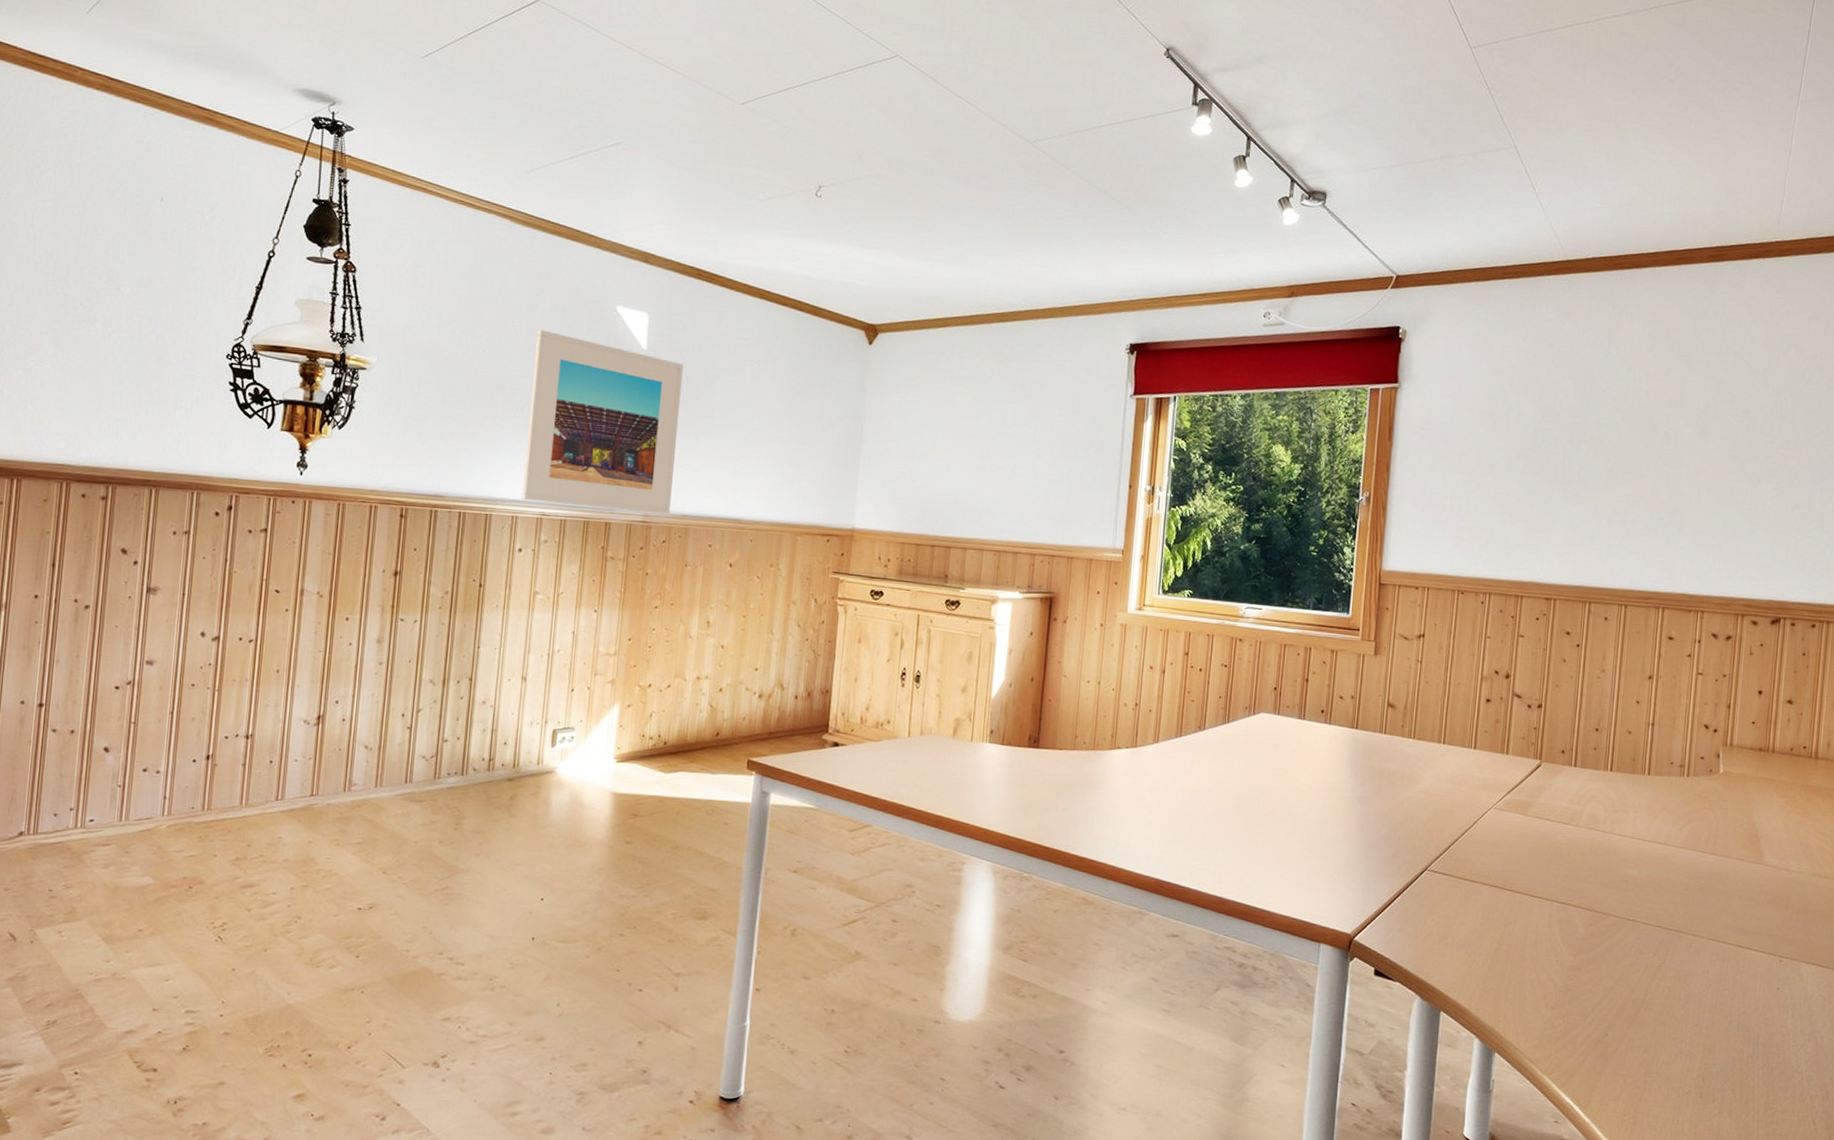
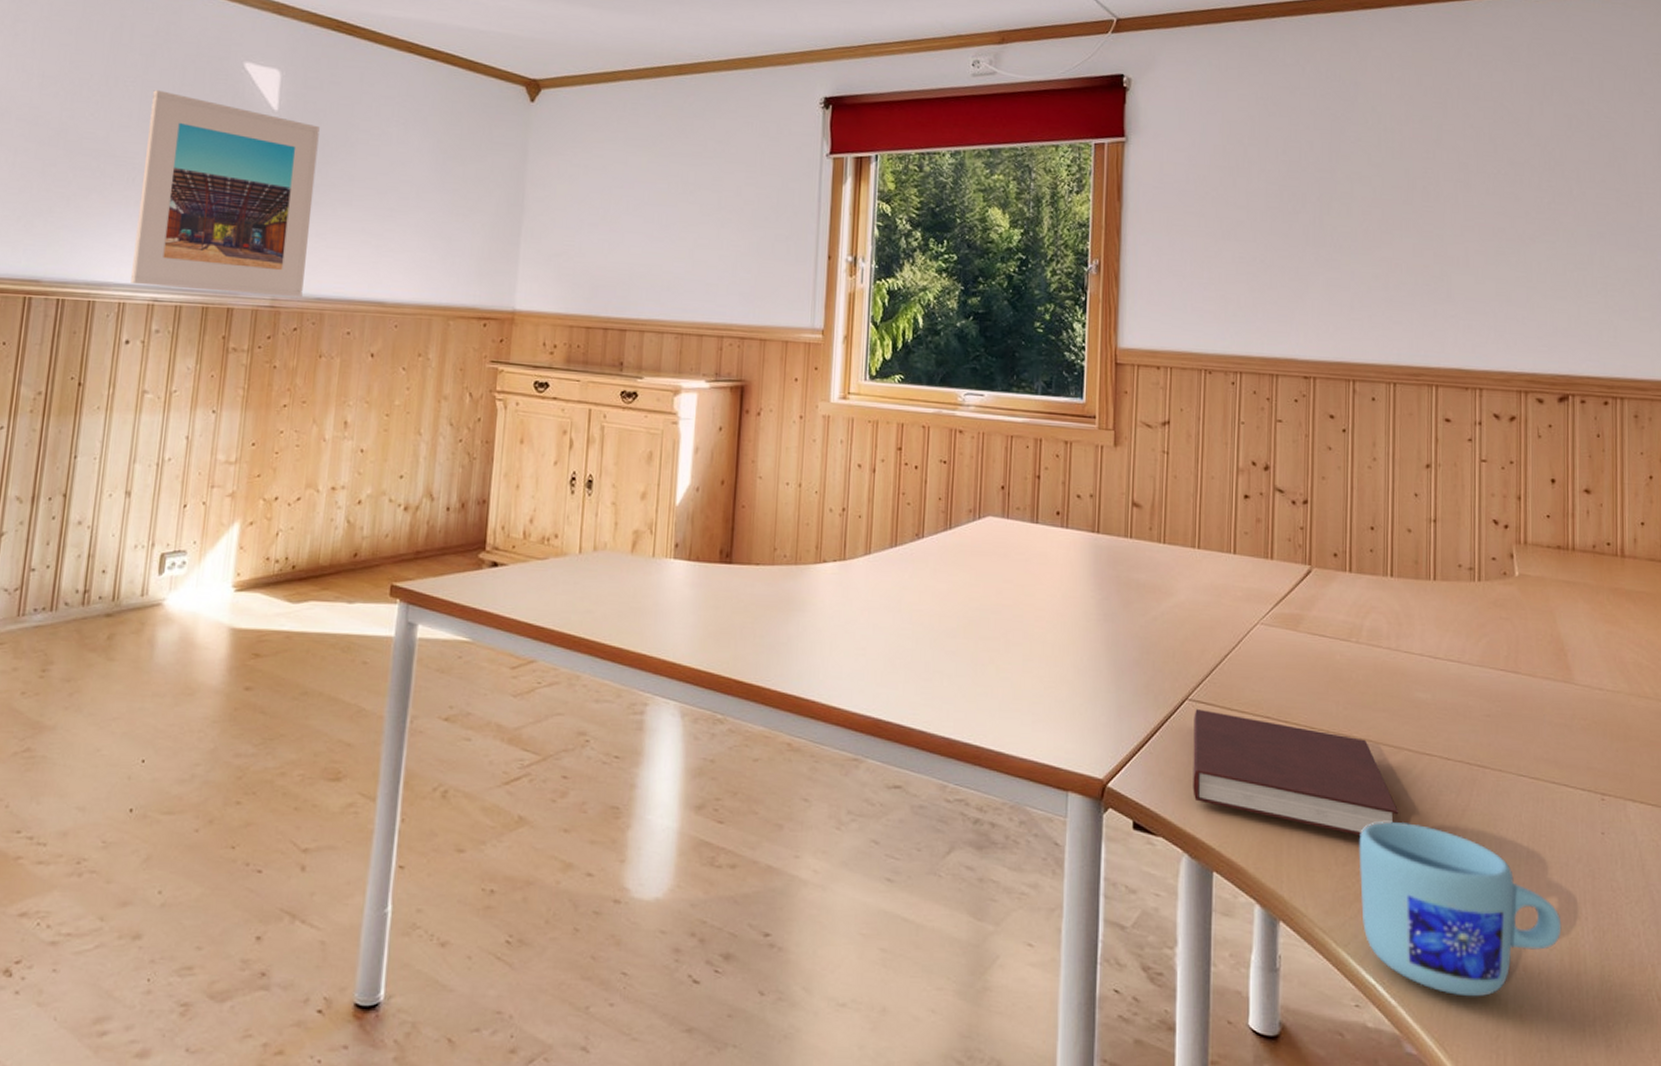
notebook: none [1427,878,1604,985] -> present [1193,709,1399,836]
mug: none [1565,974,1736,1118] -> present [1359,822,1562,997]

